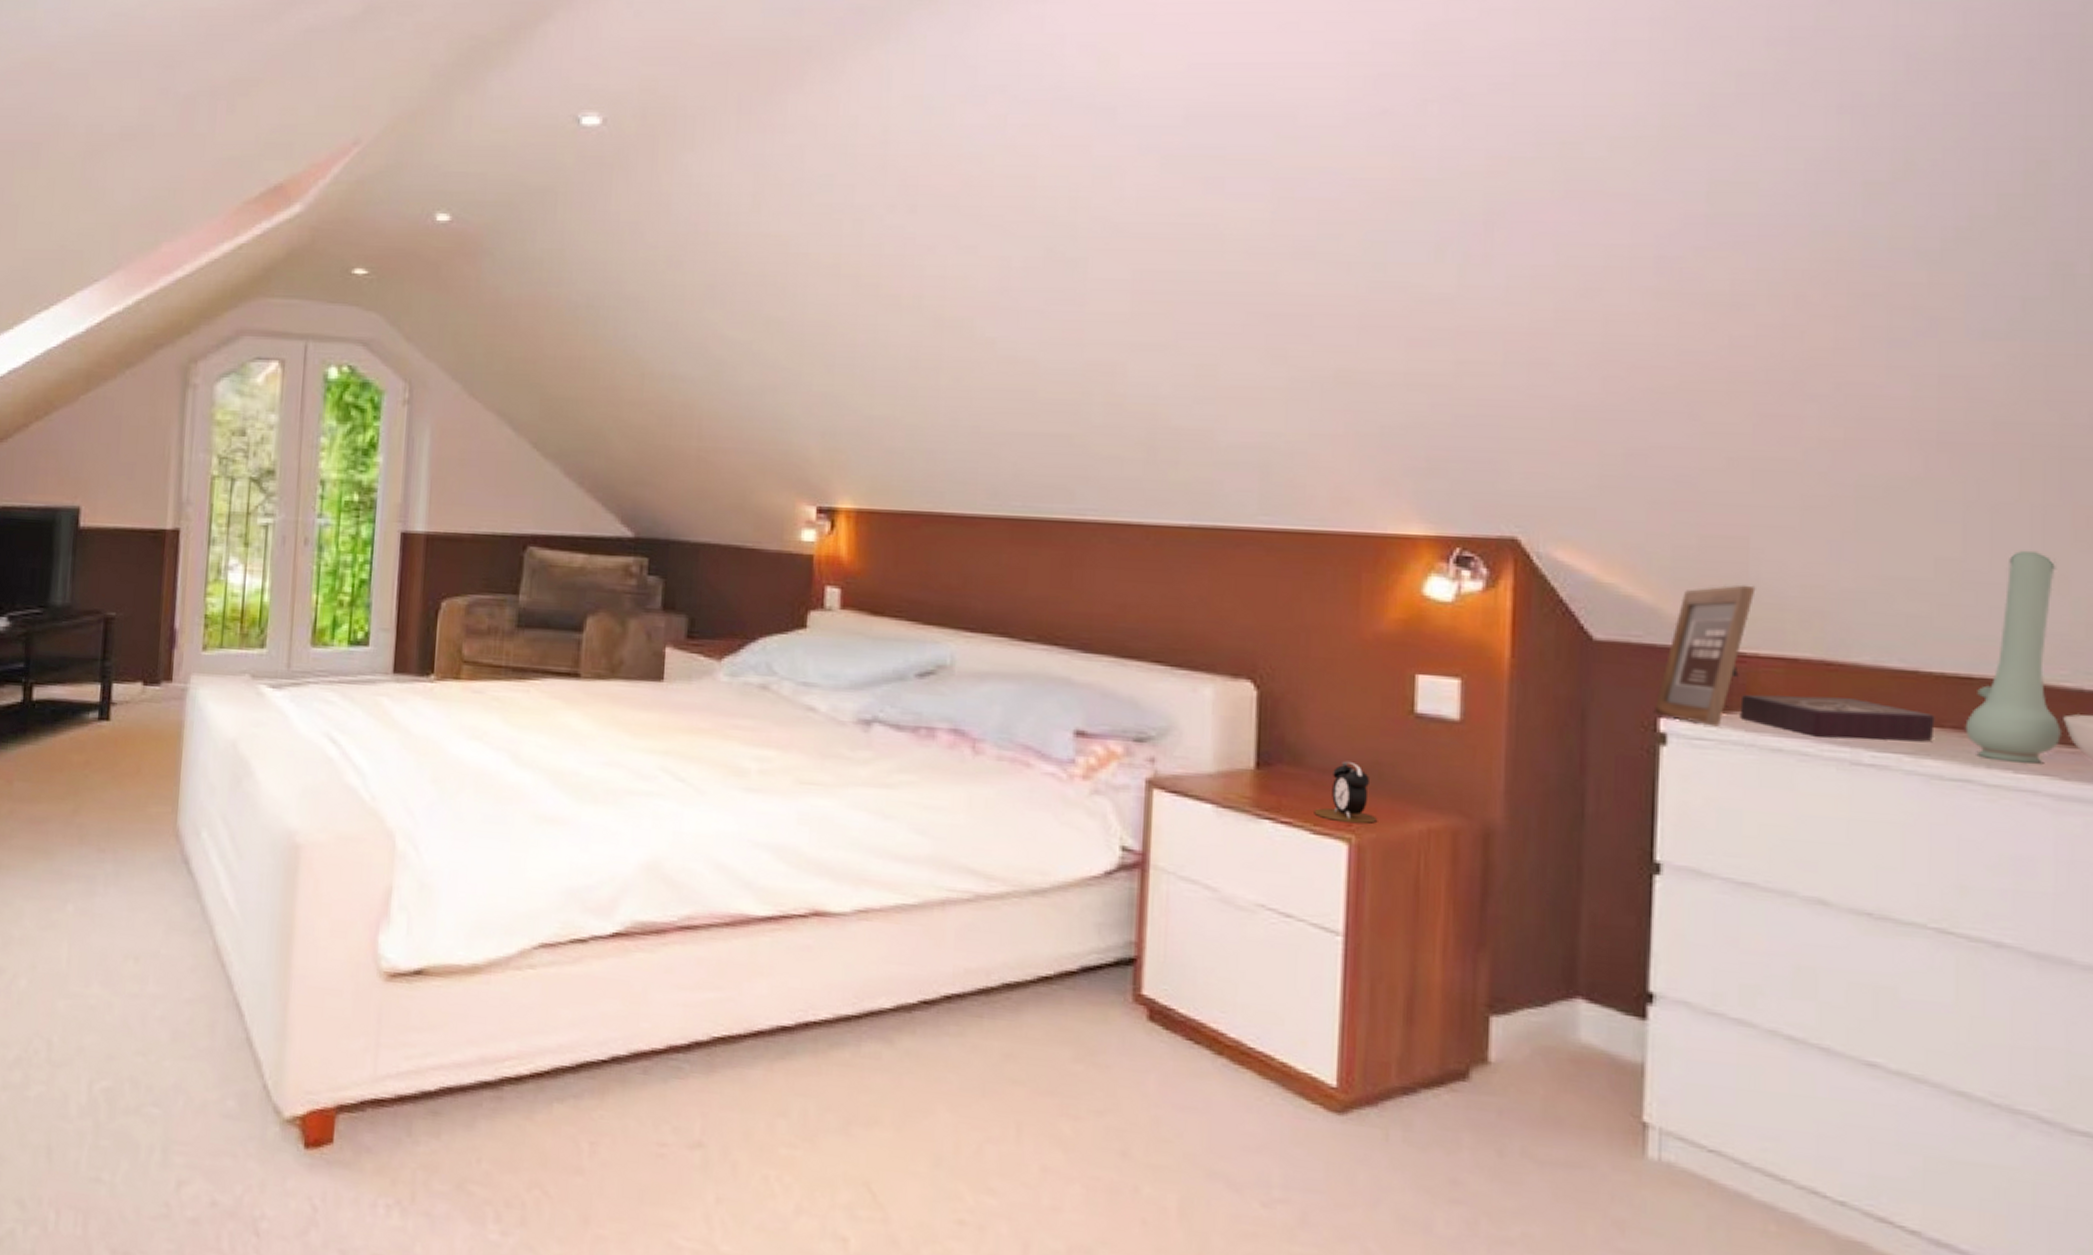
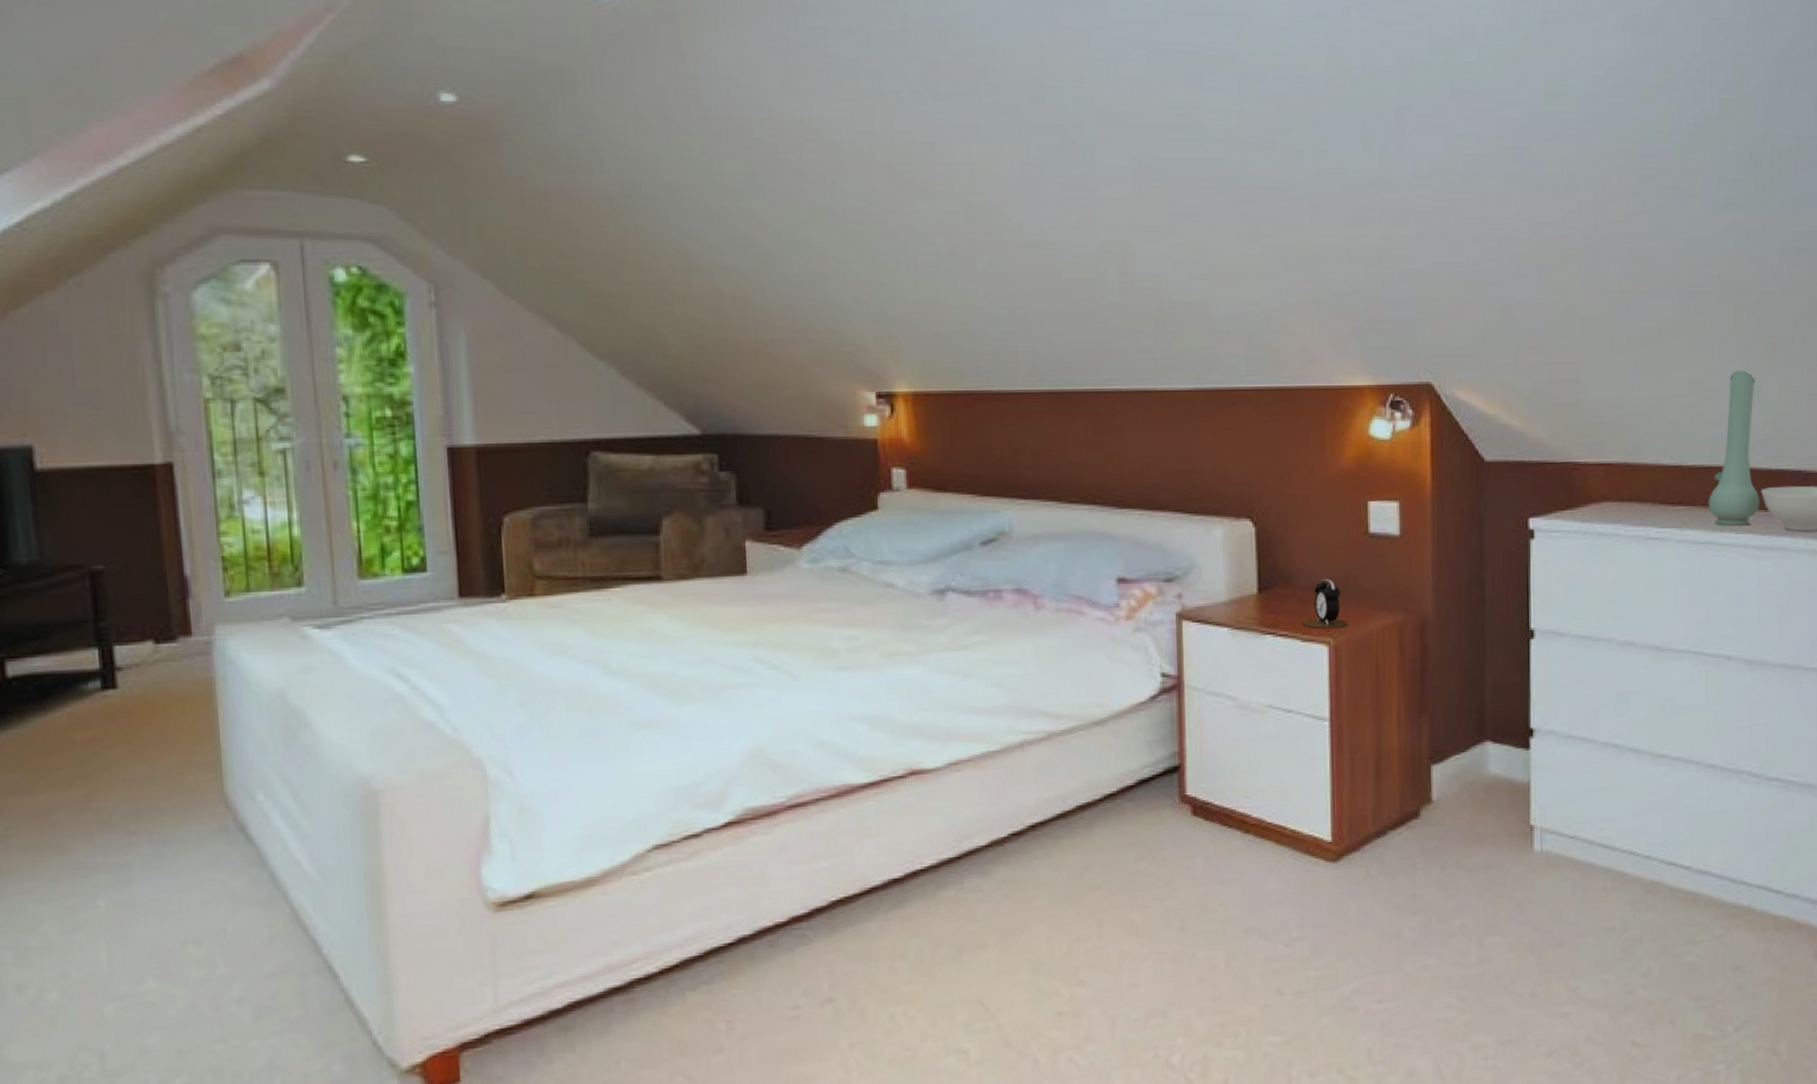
picture frame: present [1653,585,1756,727] -> none [1525,409,1585,521]
jewelry box: present [1739,694,1935,741] -> none [1578,490,1691,521]

